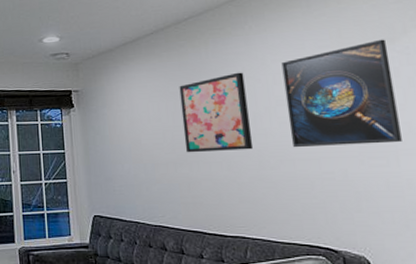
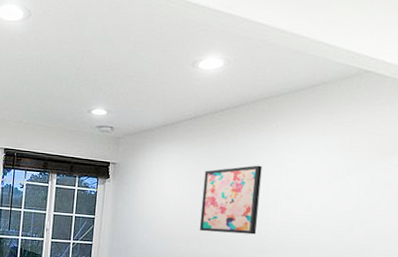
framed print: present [281,39,402,148] -> none [289,152,387,243]

